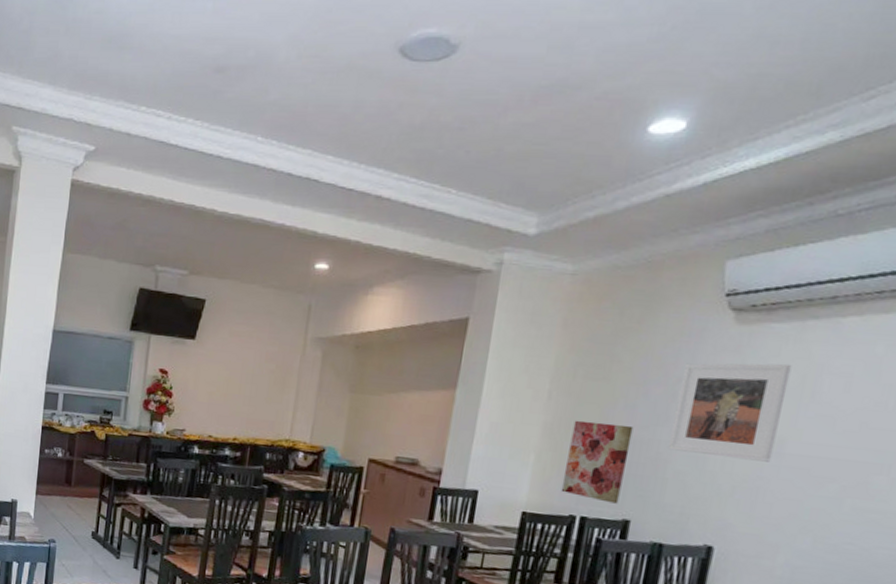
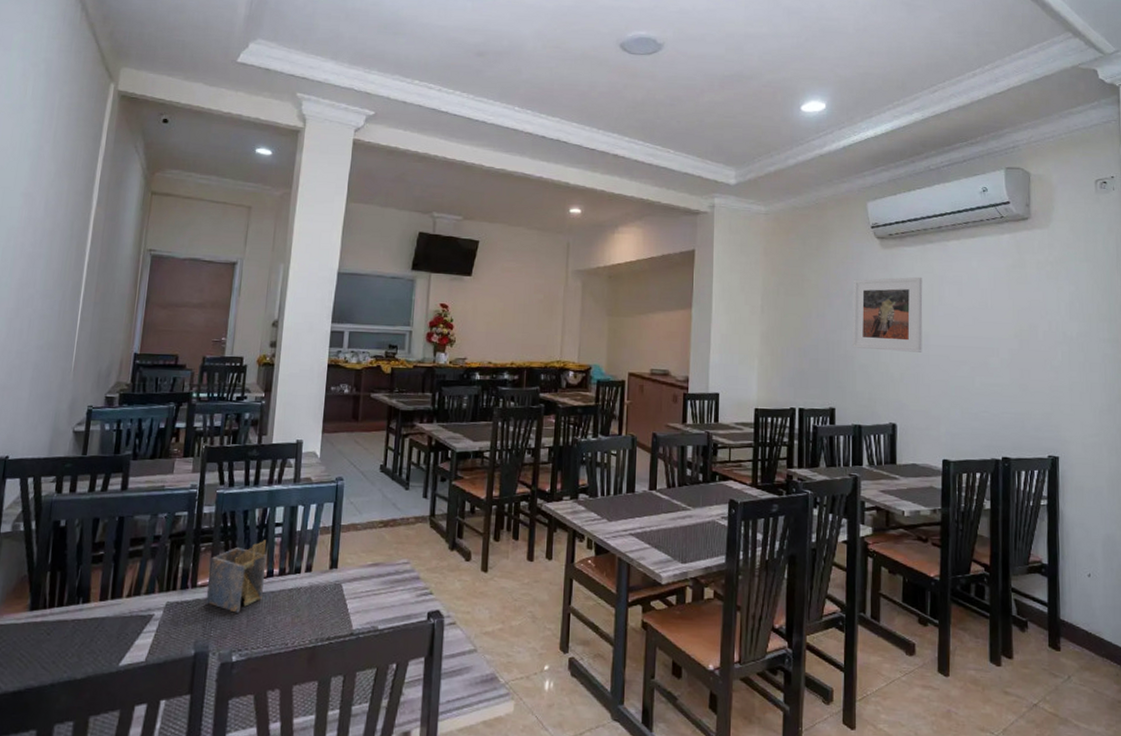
wall art: present [561,420,634,504] -> none [781,328,826,395]

